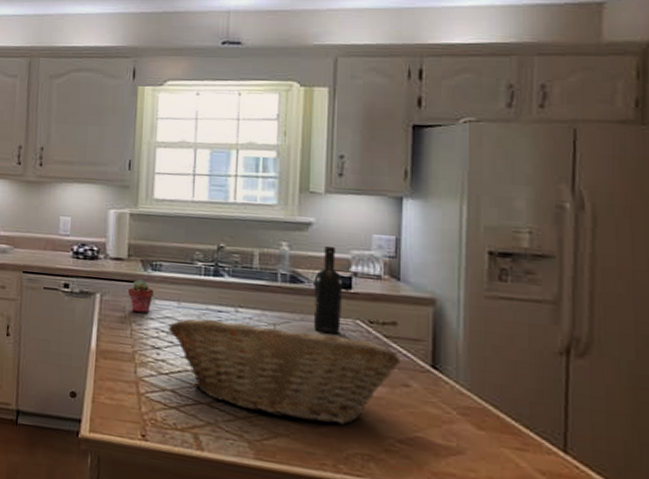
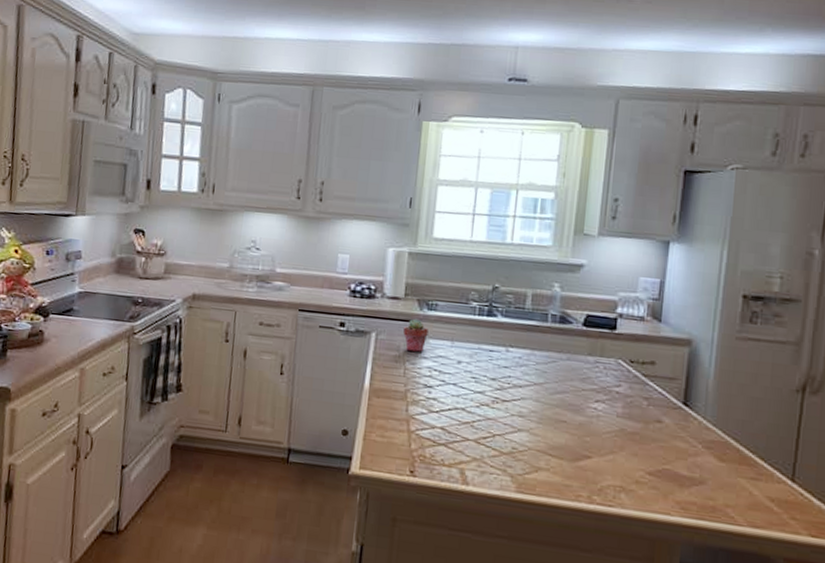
fruit basket: present [168,318,400,424] -> none [440,357,655,458]
wine bottle: present [313,245,343,334] -> none [579,287,609,373]

